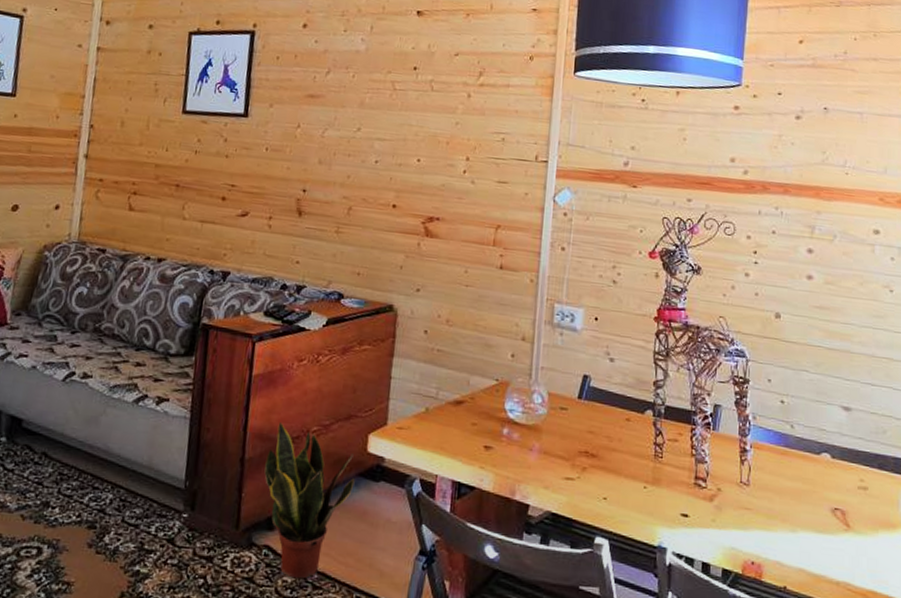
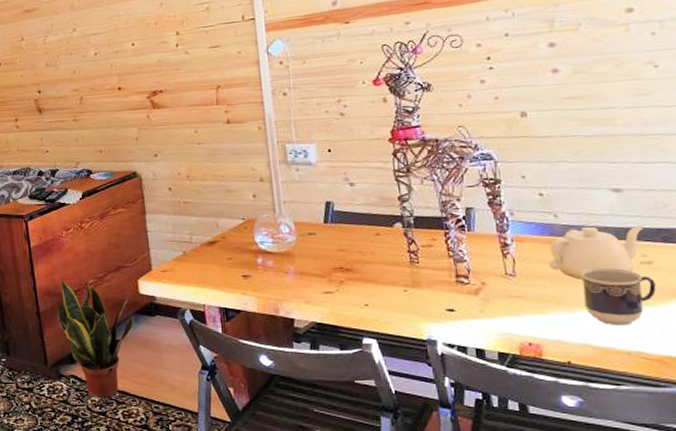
teapot: none [780,441,865,498] -> present [548,225,645,279]
cup: none [806,486,868,553] -> present [580,267,656,326]

